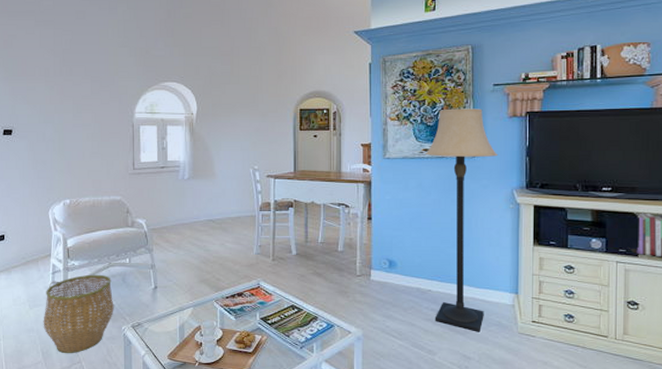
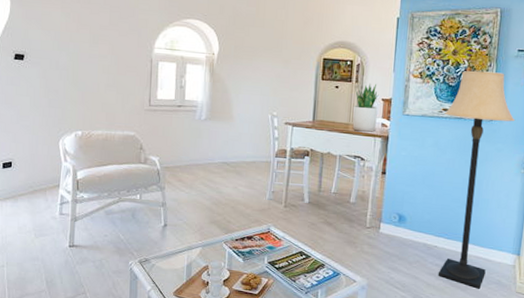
basket: present [43,274,114,353] -> none [48,207,122,284]
planter: none [333,129,358,178] -> present [352,83,379,132]

